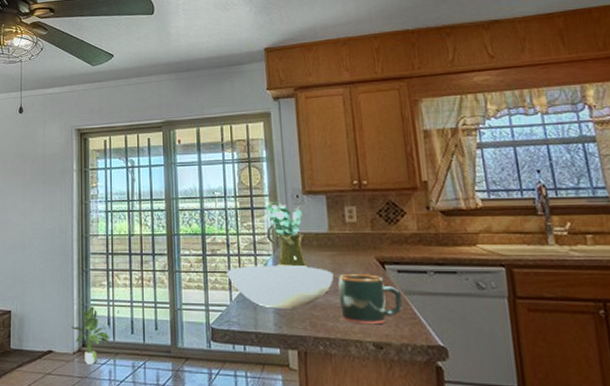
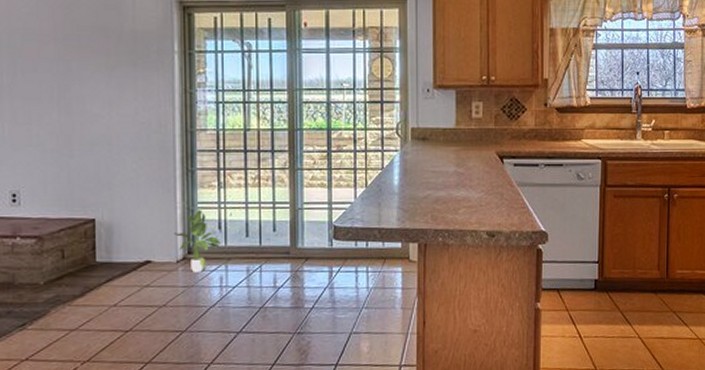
bowl: present [227,266,334,309] -> none [352,161,456,204]
vase: present [265,199,307,267] -> none [395,93,433,163]
mug: present [338,274,403,325] -> none [460,168,516,216]

